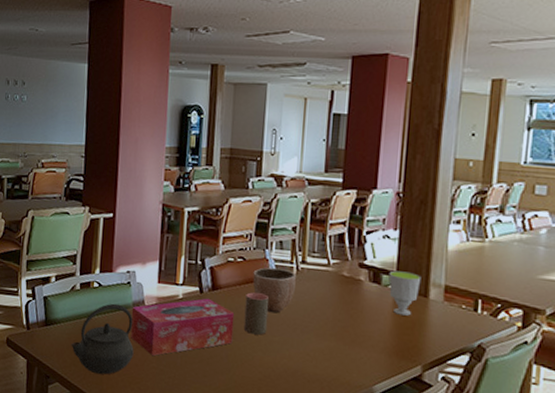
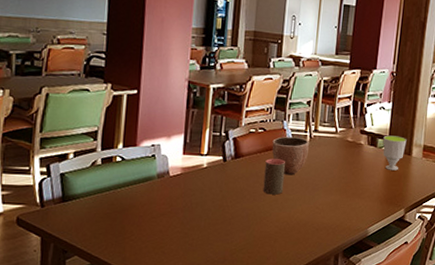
kettle: present [71,303,134,375] -> none [91,175,158,243]
tissue box: present [131,298,235,357] -> none [155,165,255,222]

